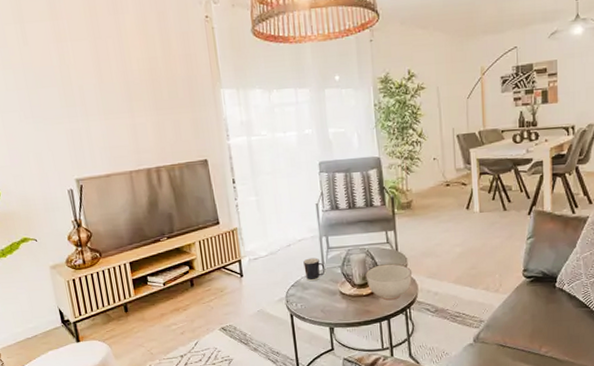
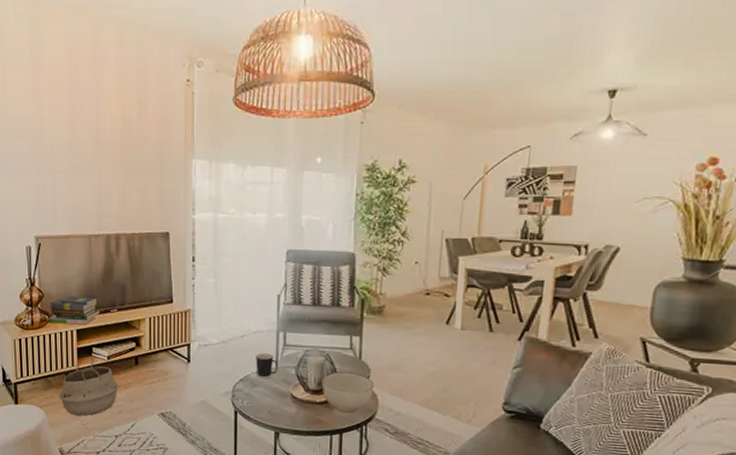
books: none [99,229,150,261] -> present [48,296,99,325]
woven basket: none [120,286,178,343] -> present [59,357,118,416]

